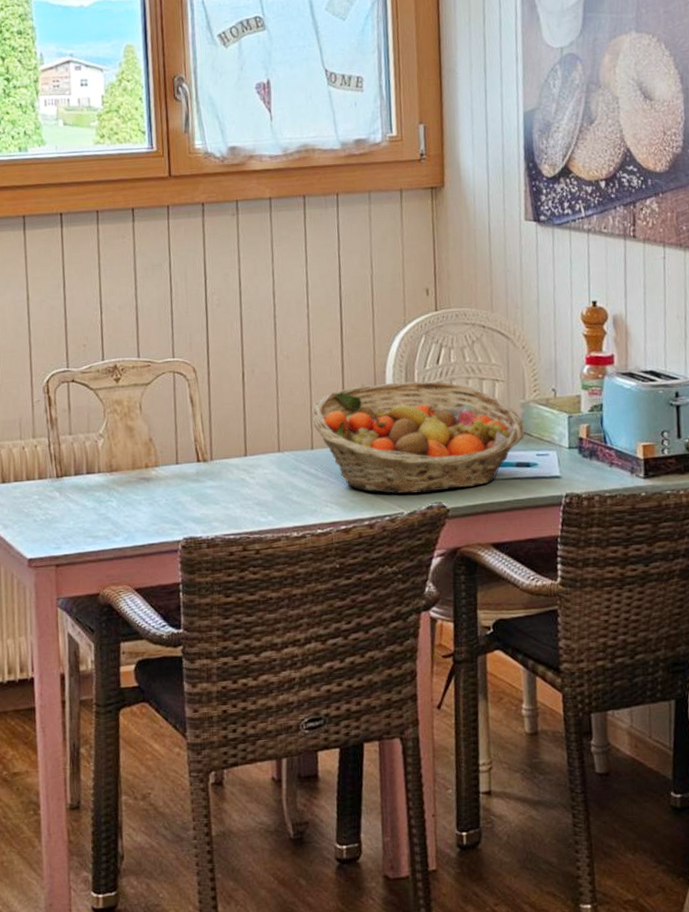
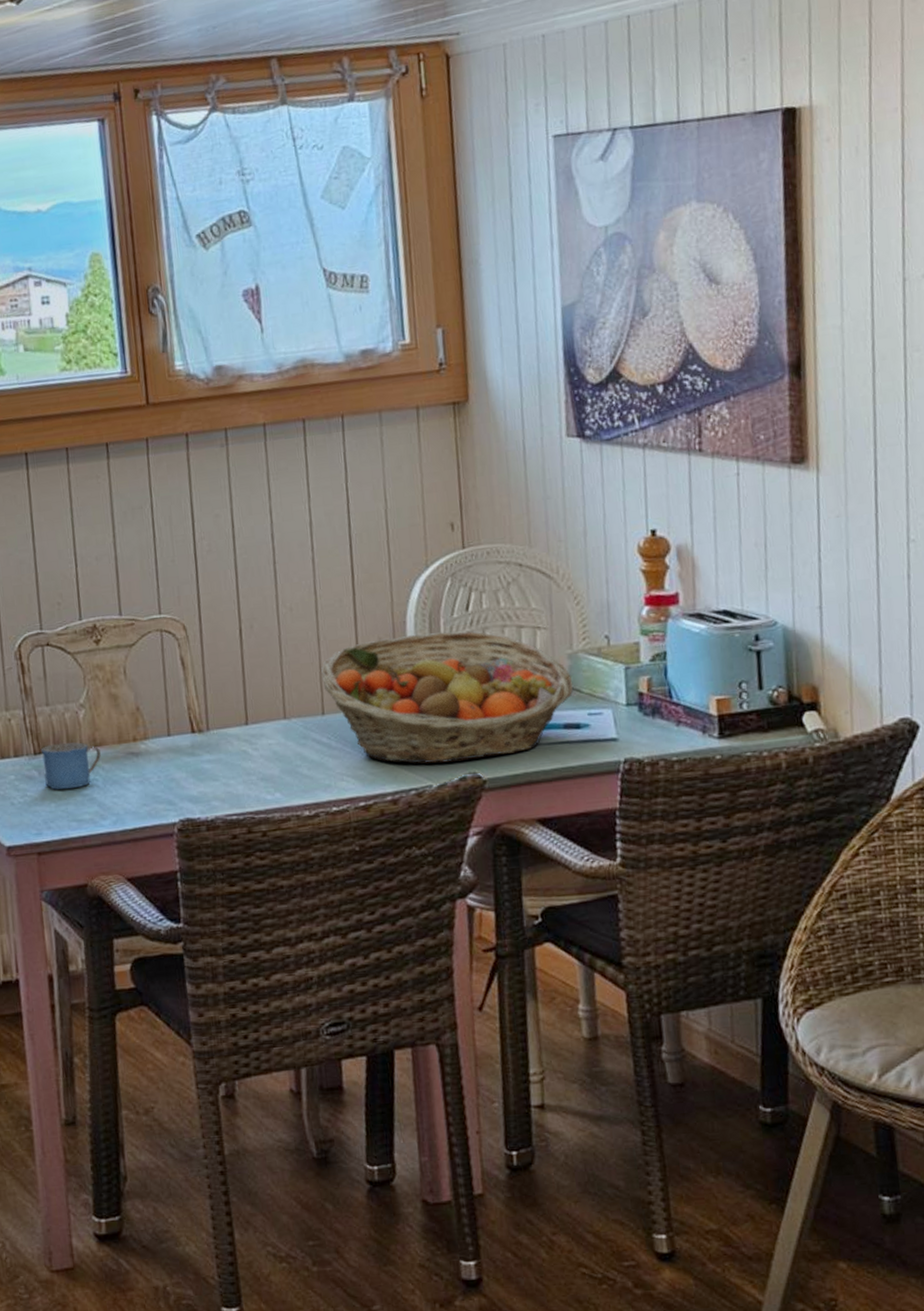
mug: none [62,467,116,509] -> present [40,742,101,790]

